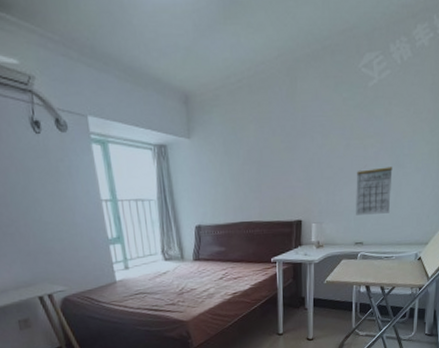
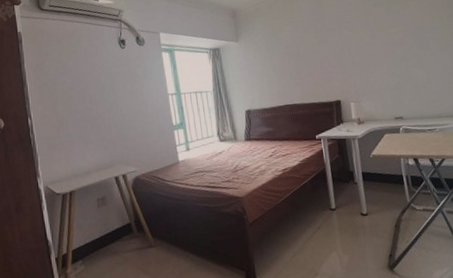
calendar: present [356,166,393,215] -> none [386,49,424,93]

